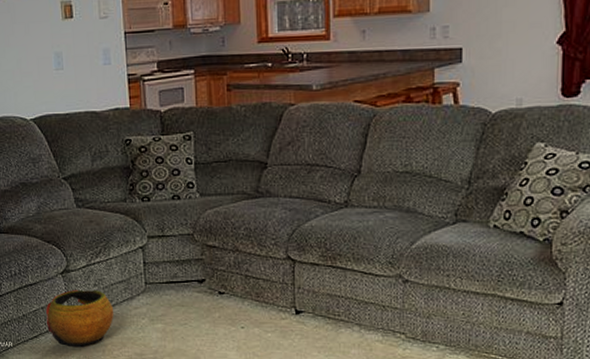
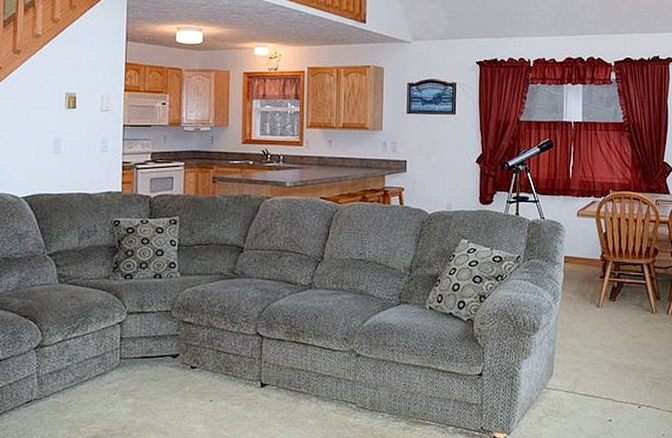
clay pot: present [46,290,114,348] -> none [13,365,86,425]

